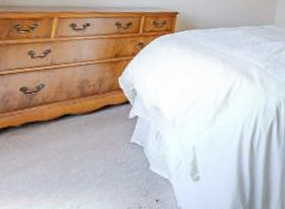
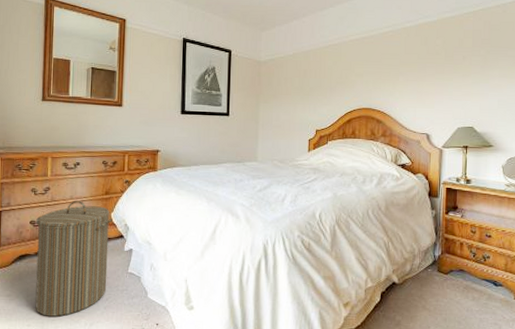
laundry hamper: none [9,63,119,201] -> present [35,200,113,317]

